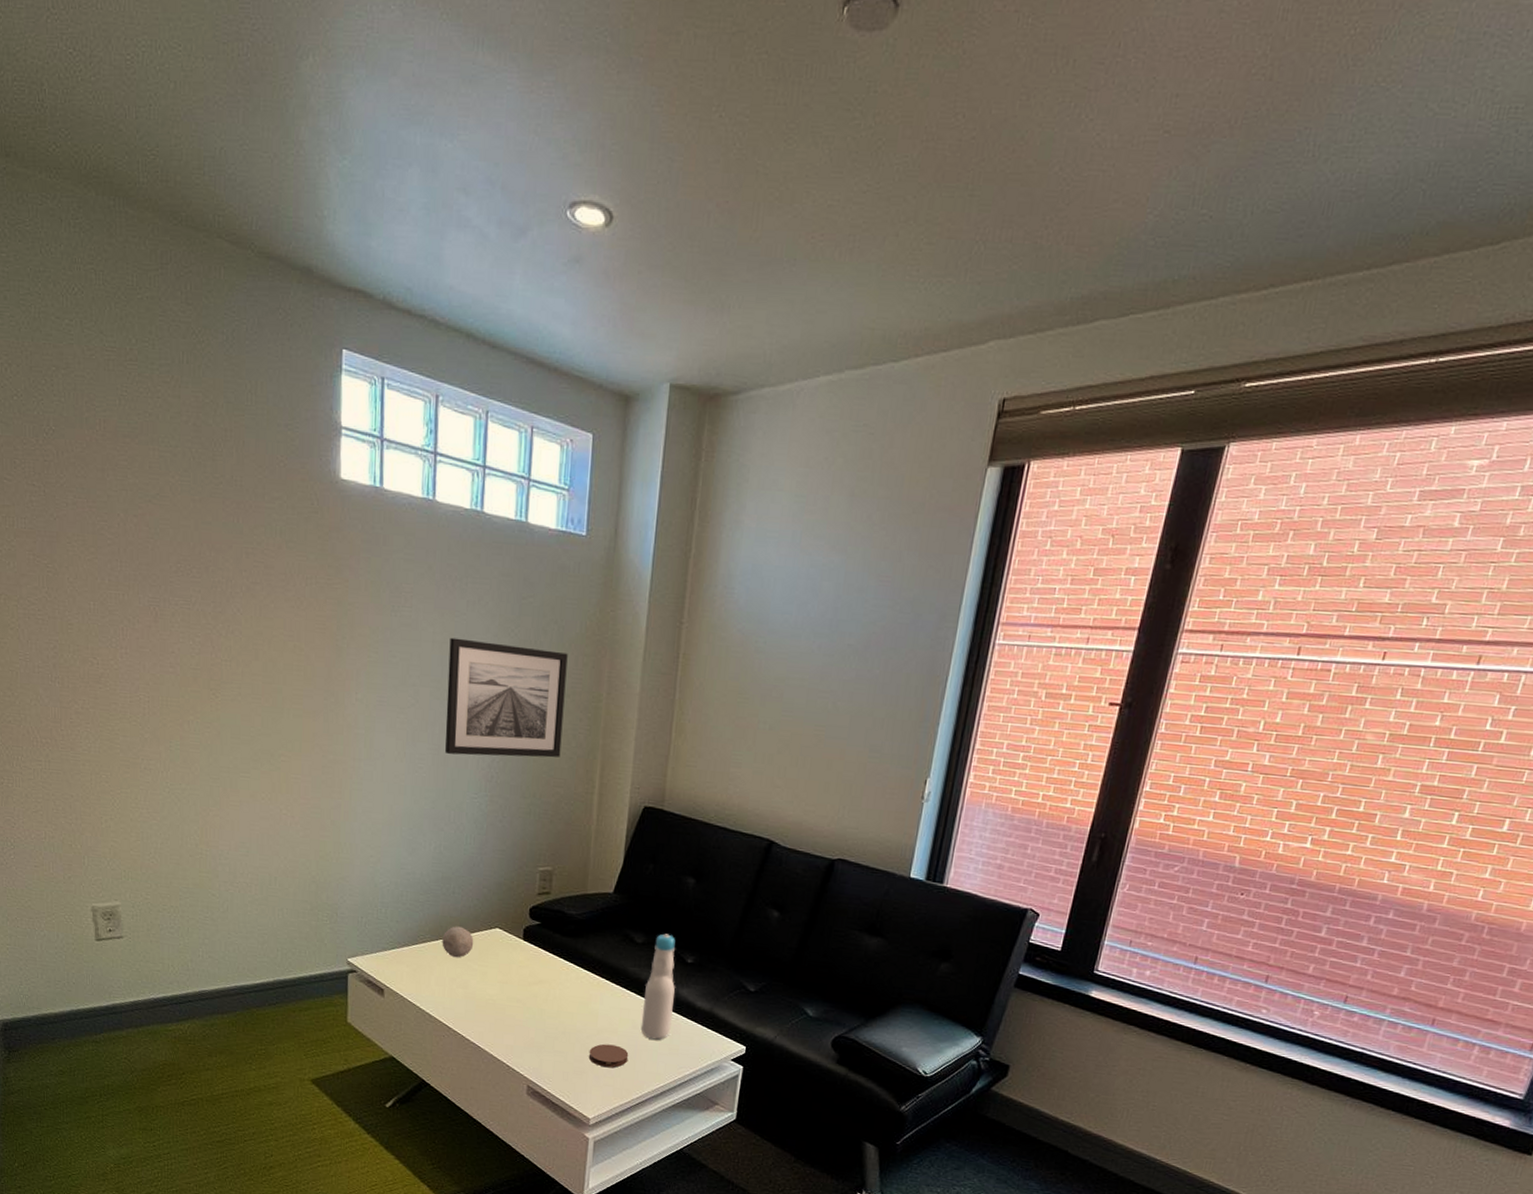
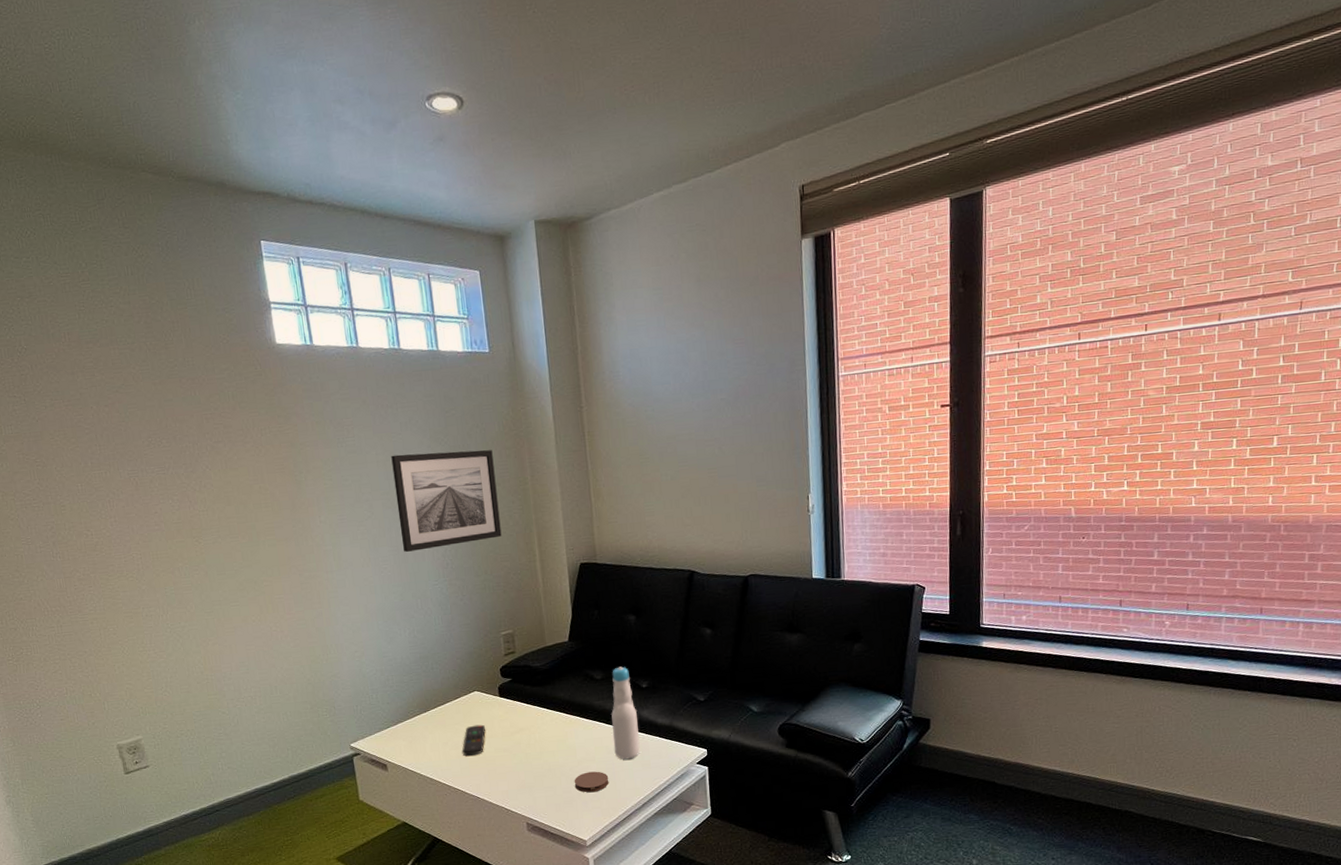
decorative ball: present [442,926,474,957] -> none [429,696,458,724]
remote control: none [470,965,501,999] -> present [462,724,486,756]

